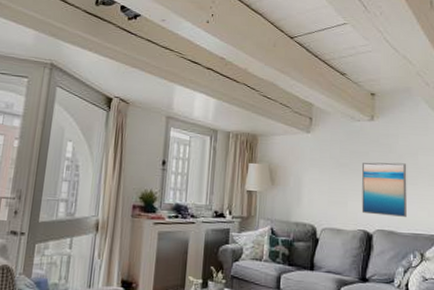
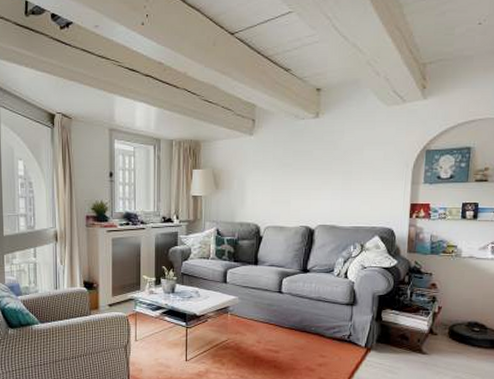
wall art: present [361,162,407,217] -> none [304,159,351,212]

